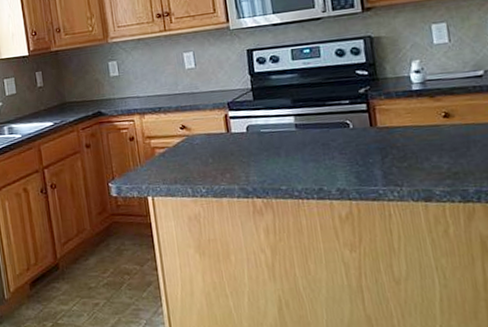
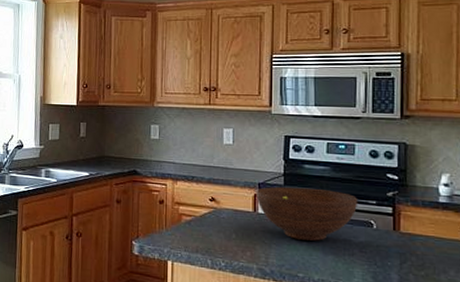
fruit bowl: none [226,97,331,153] -> present [256,186,358,241]

